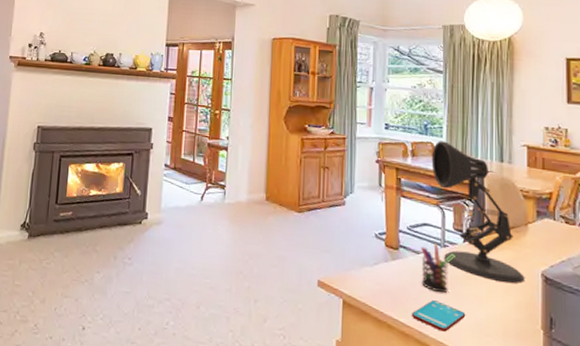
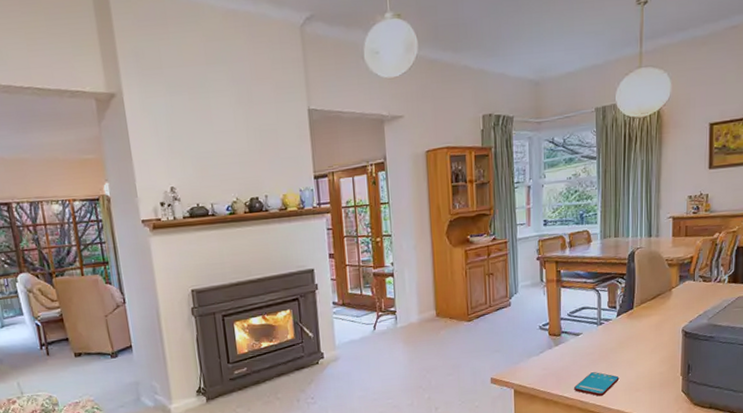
pen holder: present [421,243,455,293] -> none [580,323,610,365]
desk lamp: present [431,141,525,283] -> none [587,227,668,345]

